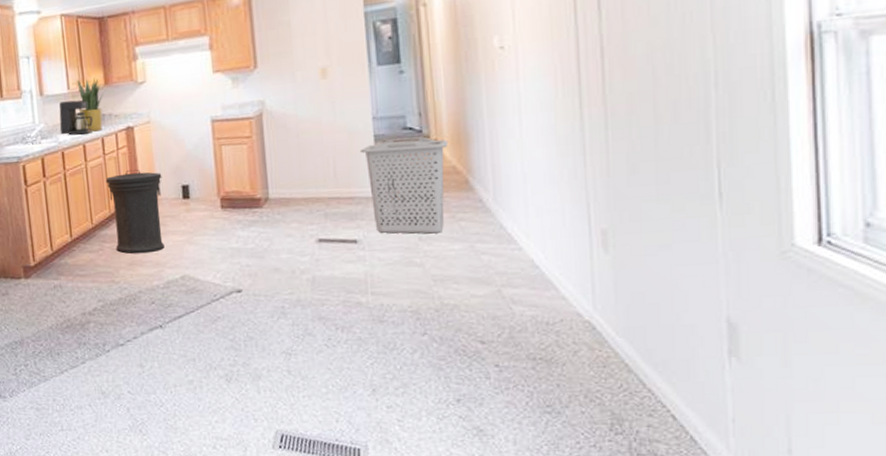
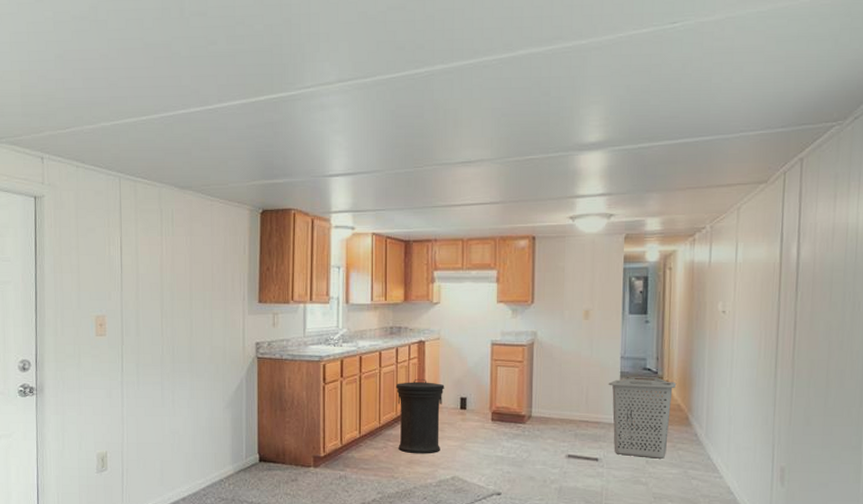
coffee maker: present [59,99,93,135] -> none [360,311,390,343]
planter: present [78,77,104,132] -> none [378,293,403,341]

